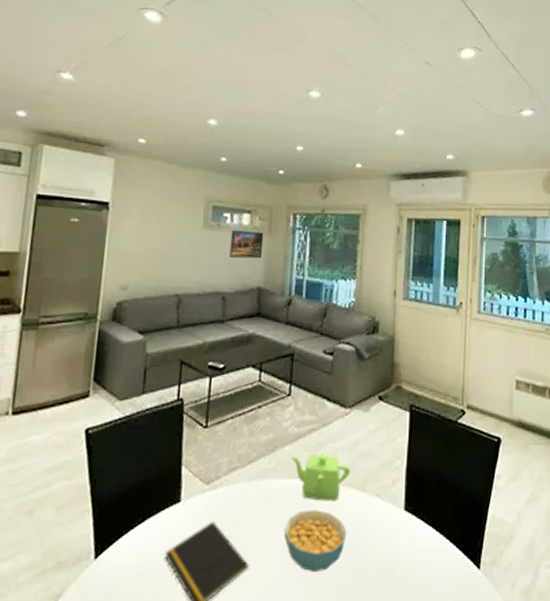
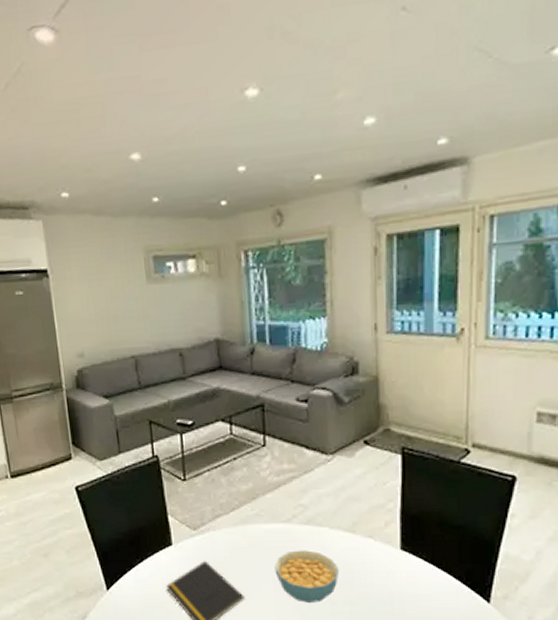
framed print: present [229,230,264,259] -> none [177,277,216,311]
teapot: present [291,451,351,501] -> none [273,497,339,543]

